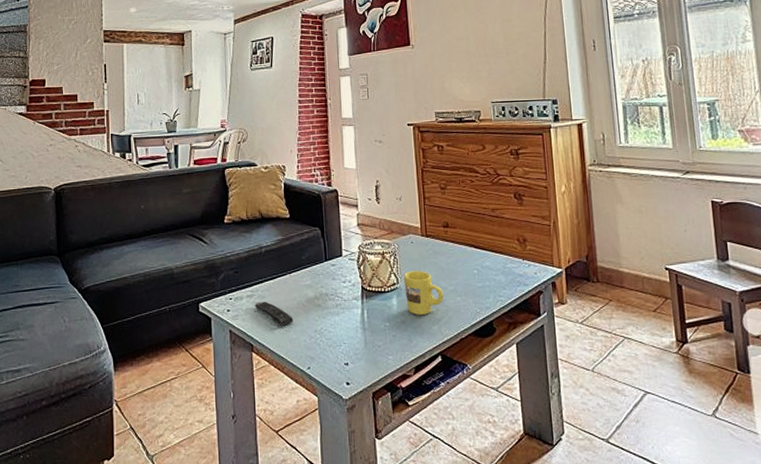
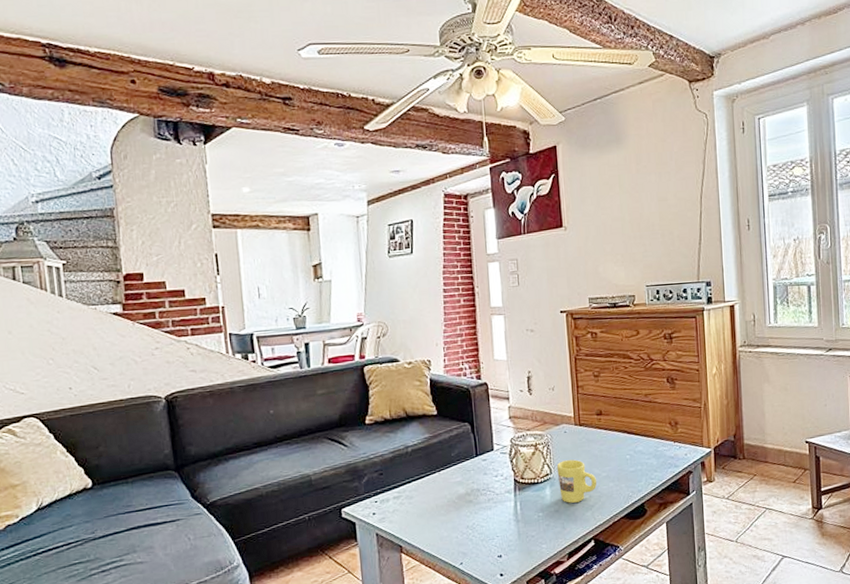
remote control: present [254,301,294,326] -> none [402,501,444,525]

